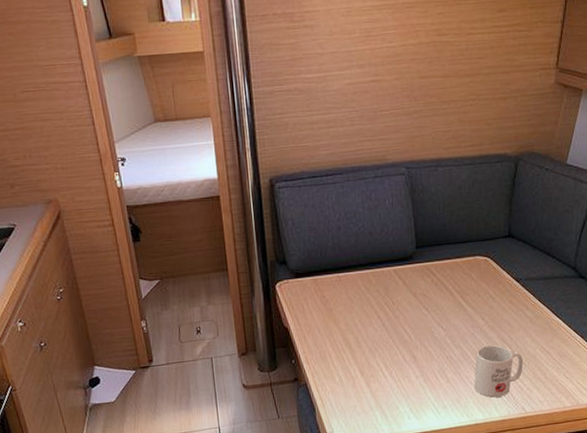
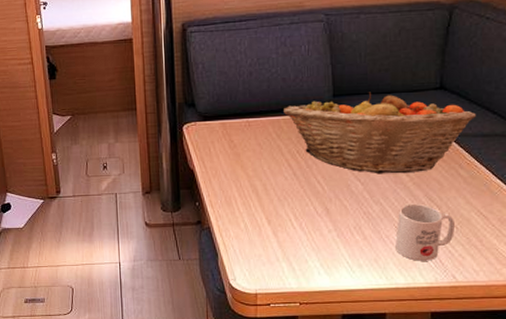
fruit basket: none [371,242,539,320] -> present [284,92,476,174]

